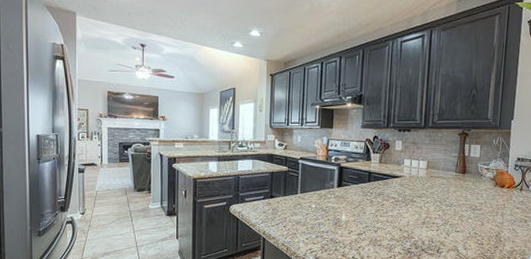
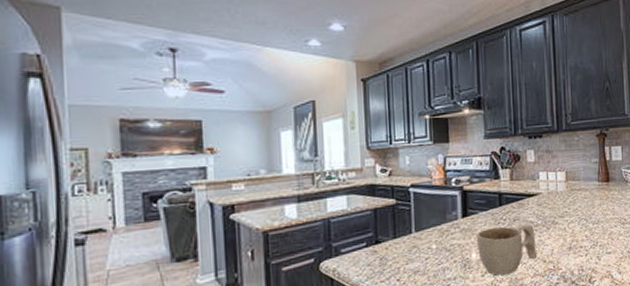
cup: none [347,198,396,235] -> present [477,223,538,276]

